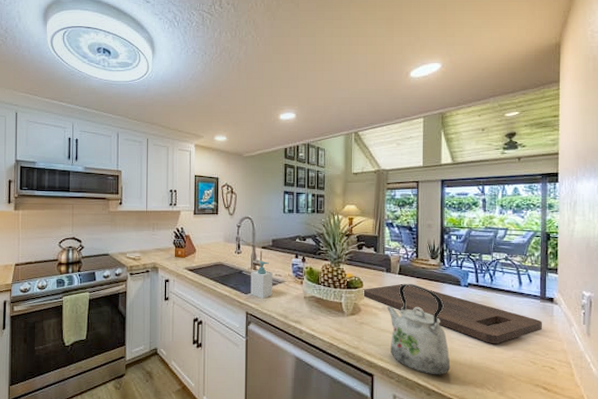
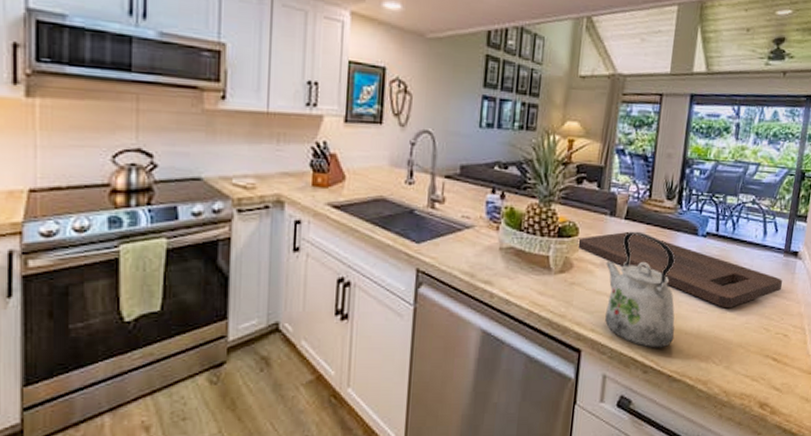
soap bottle: present [250,260,273,299] -> none [424,195,459,250]

